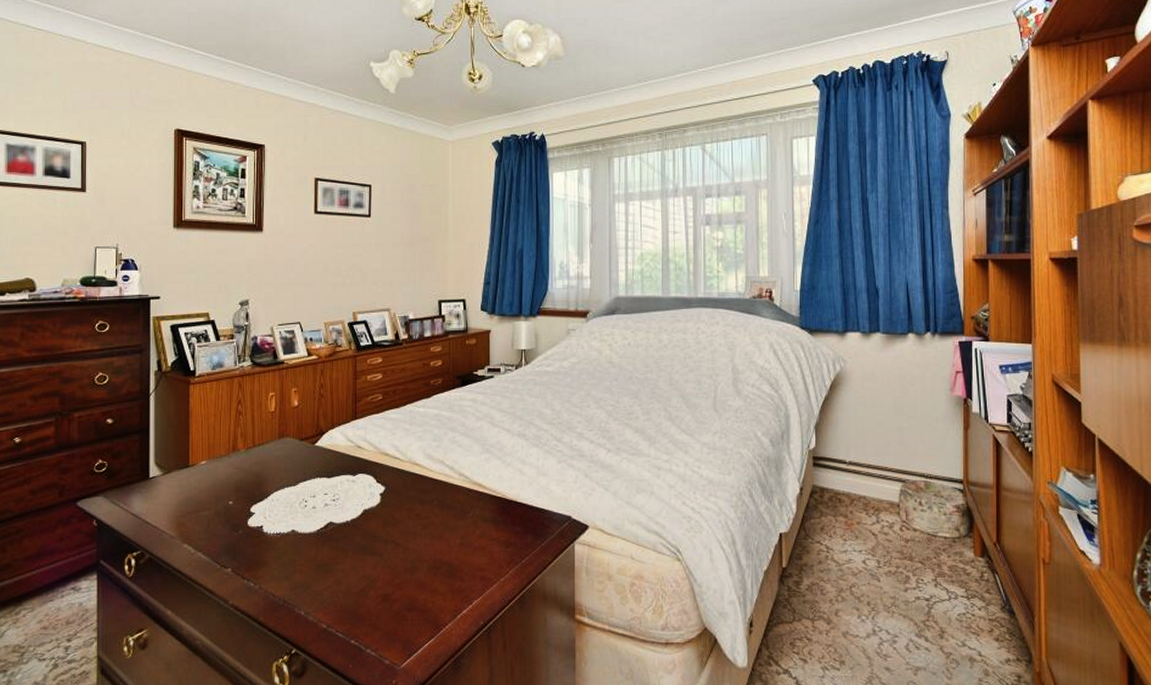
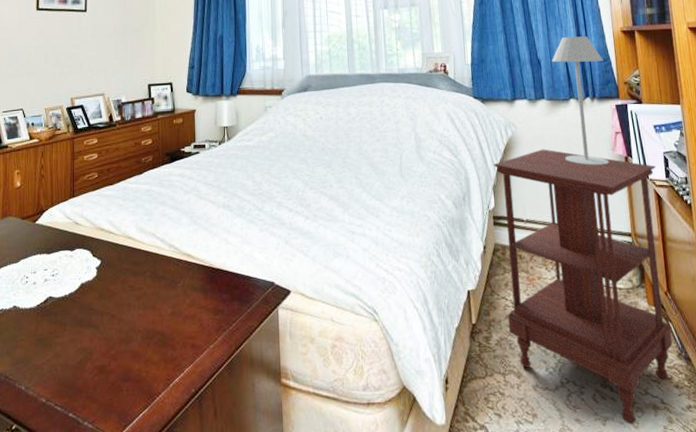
side table: none [817,387,998,675] -> present [493,149,673,425]
table lamp: none [892,264,950,406] -> present [552,36,609,165]

